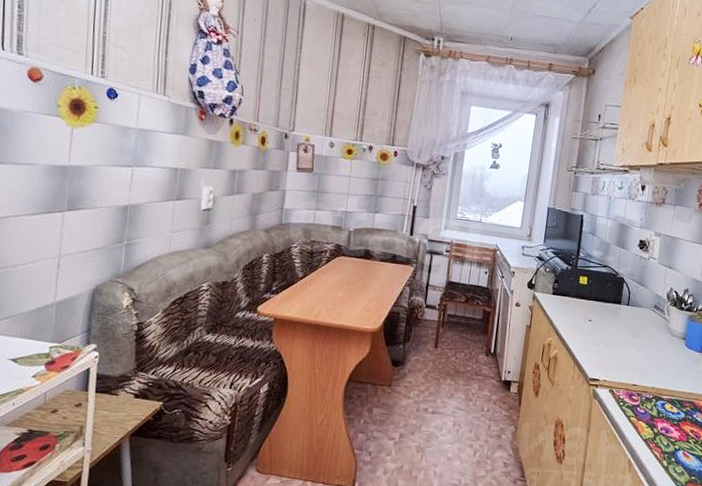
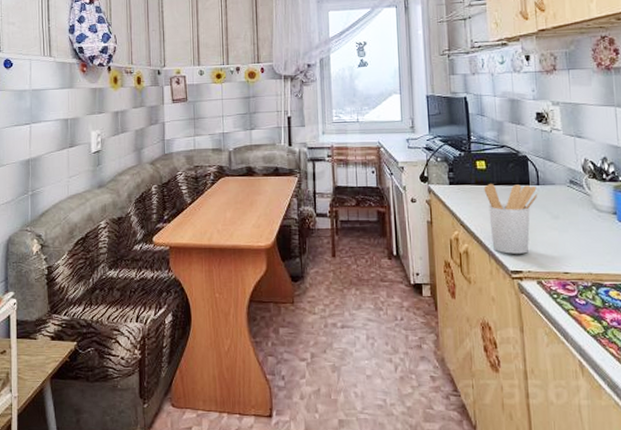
utensil holder: none [578,298,626,365] -> present [484,183,538,254]

